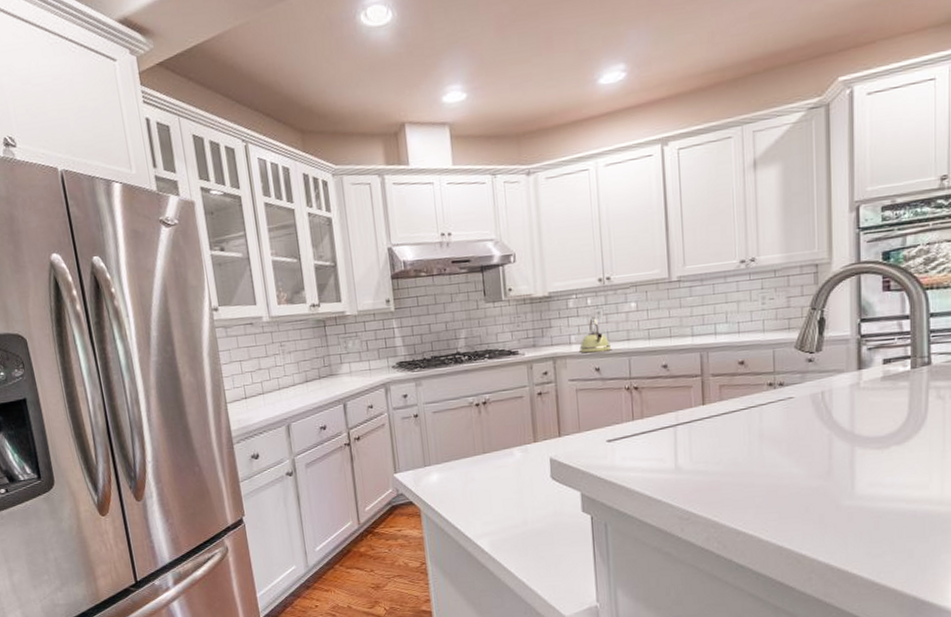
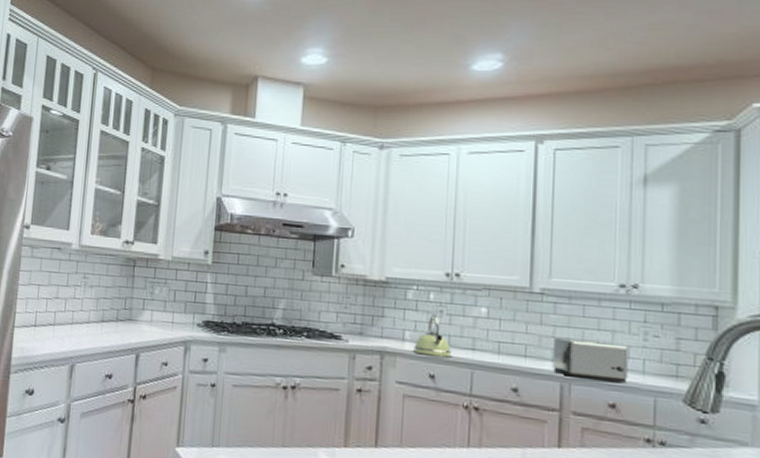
toaster: none [692,311,752,347] -> present [553,337,628,384]

